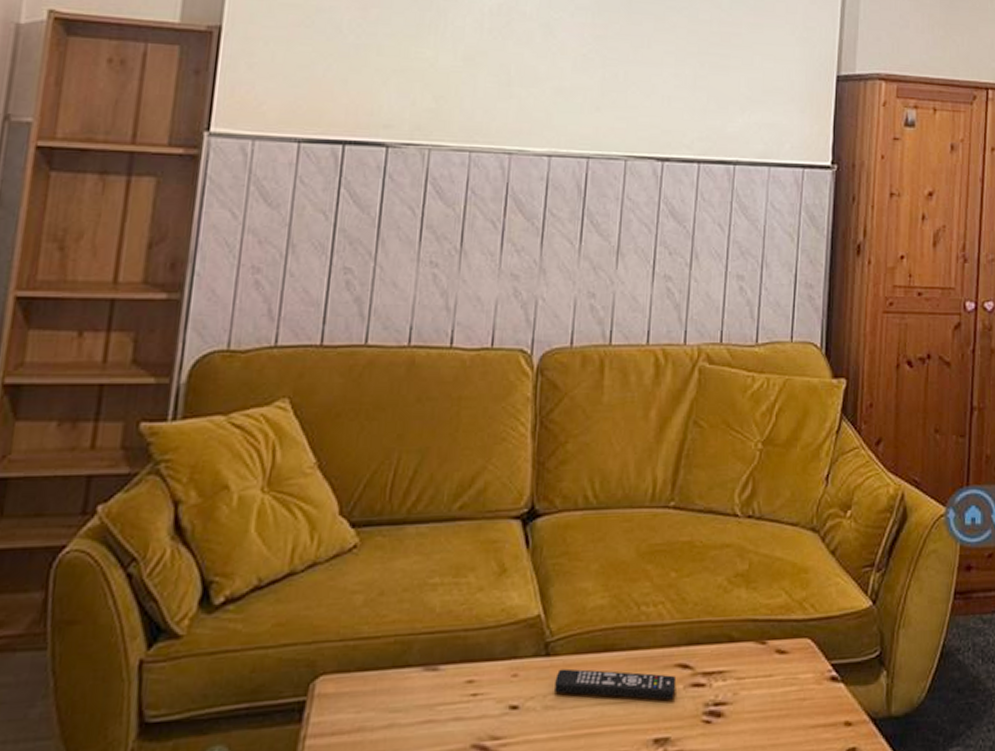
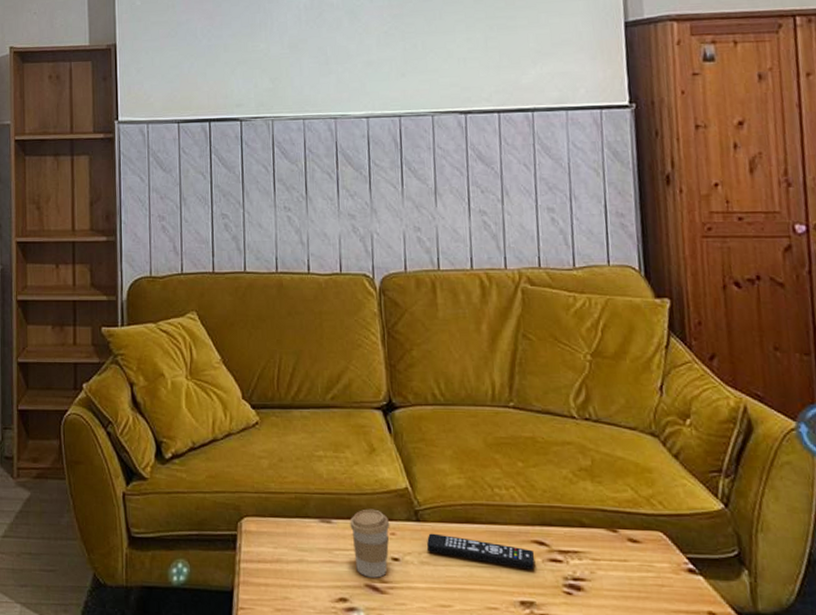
coffee cup: none [462,646,513,736] -> present [349,509,390,578]

